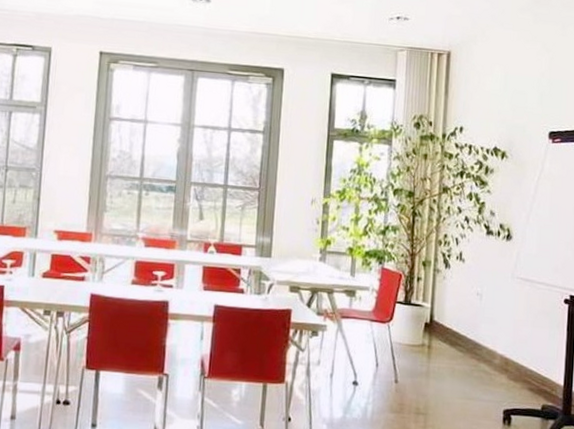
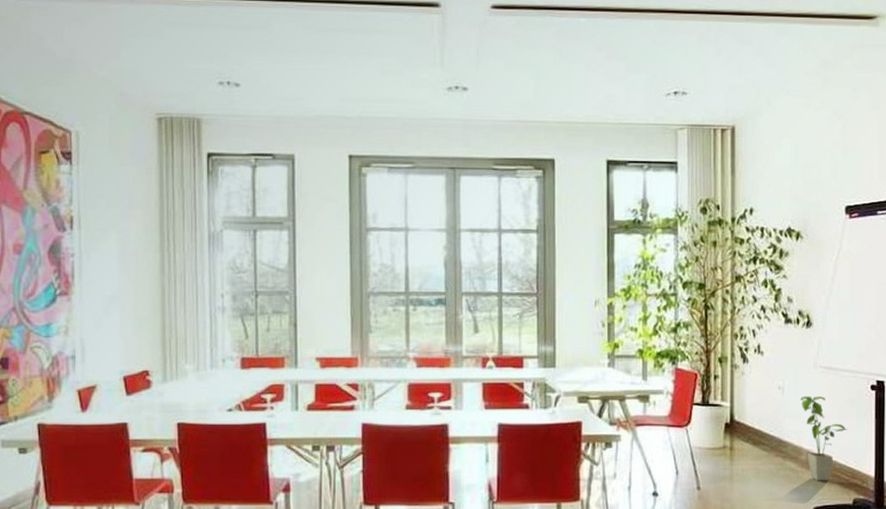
house plant: none [497,303,541,386] -> present [801,395,848,481]

